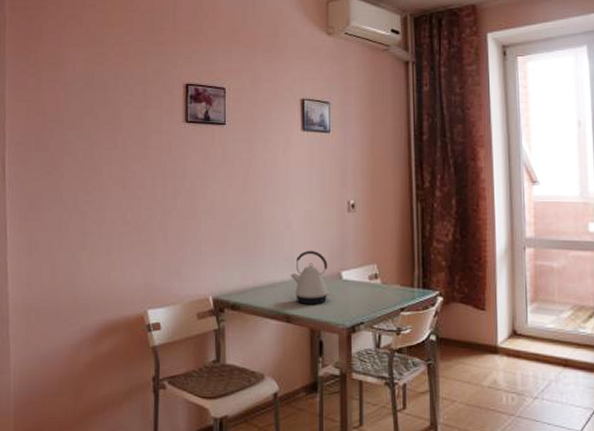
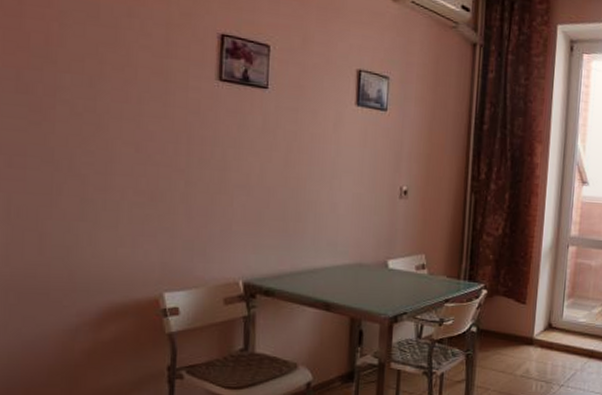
kettle: present [290,250,331,304] -> none [332,236,375,293]

